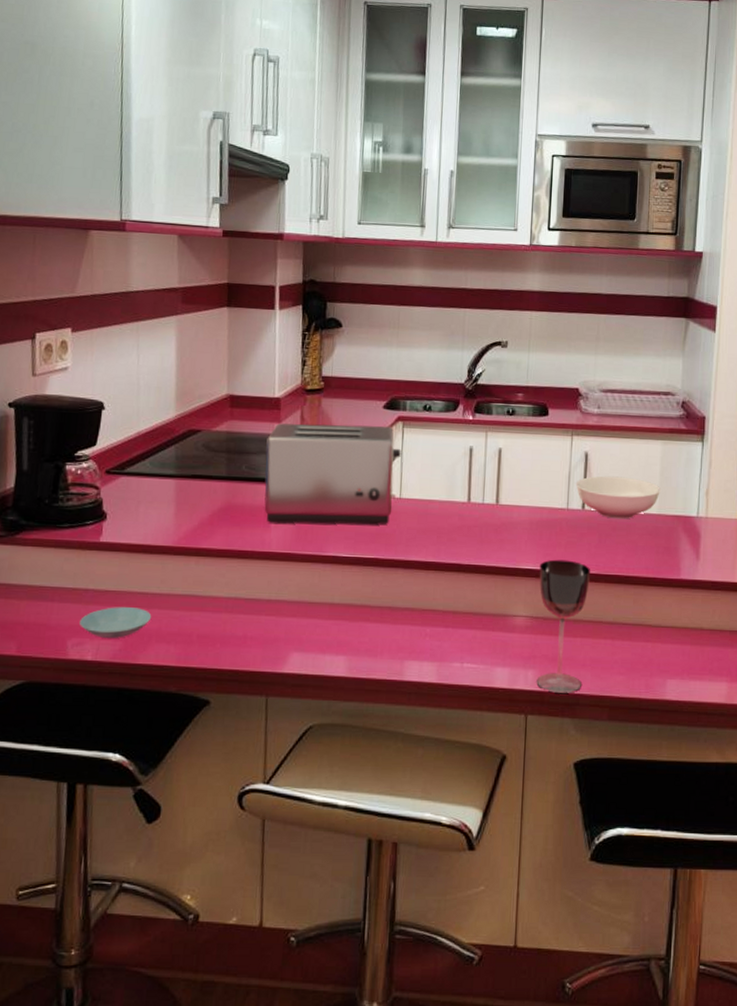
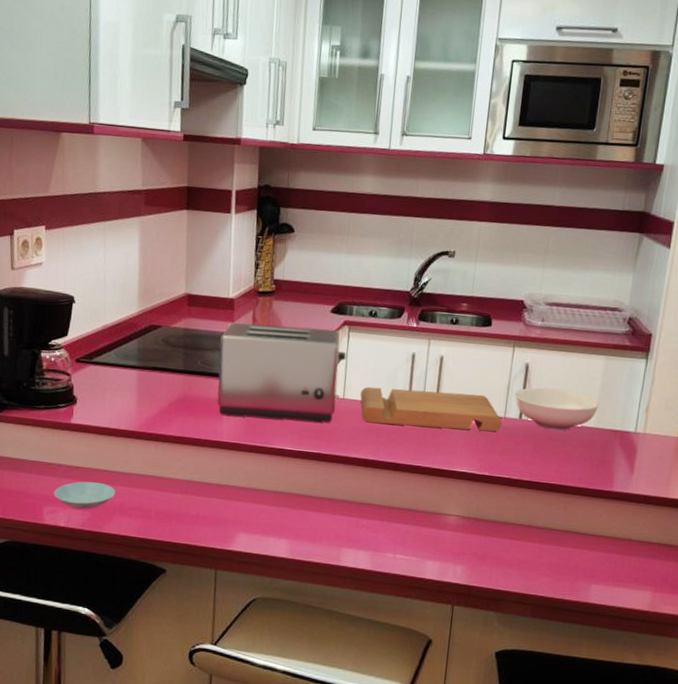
cutting board: none [417,484,566,525] -> present [360,386,503,432]
wineglass: present [536,559,590,693] -> none [464,464,523,589]

